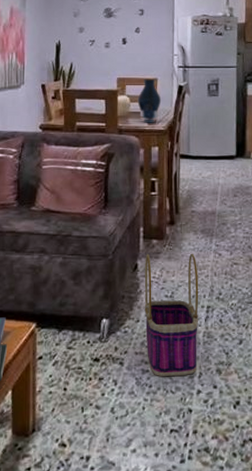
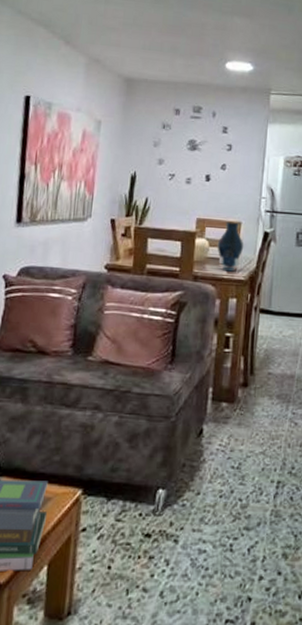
basket: present [144,253,199,376] -> none [205,418,271,558]

